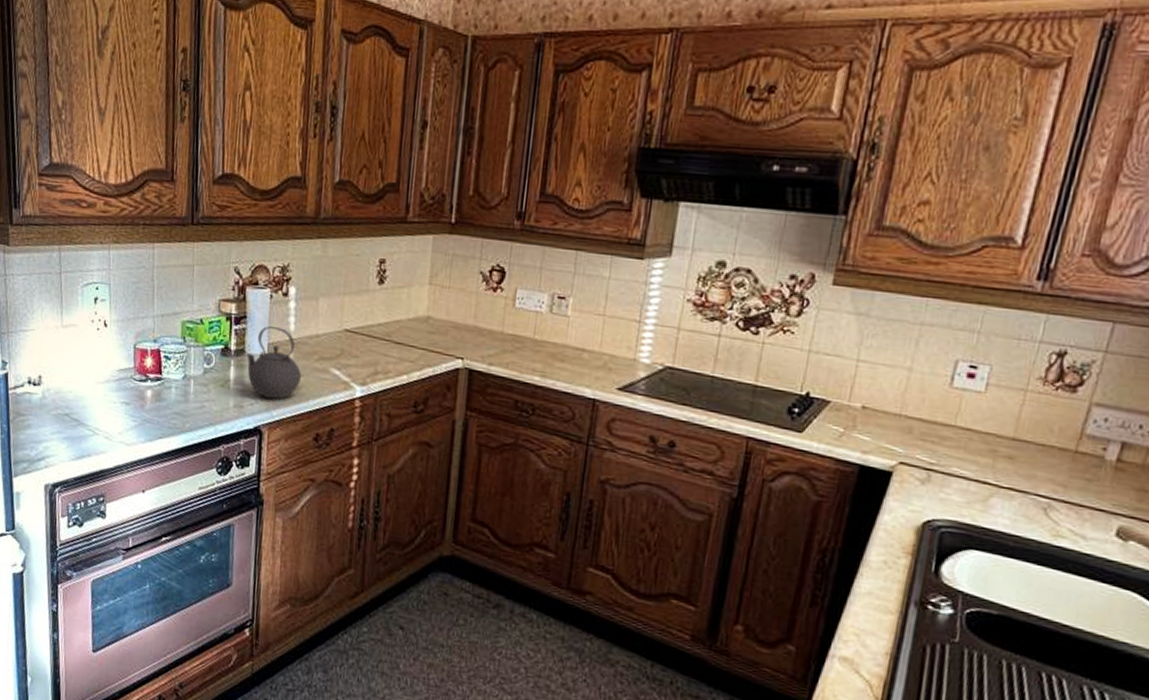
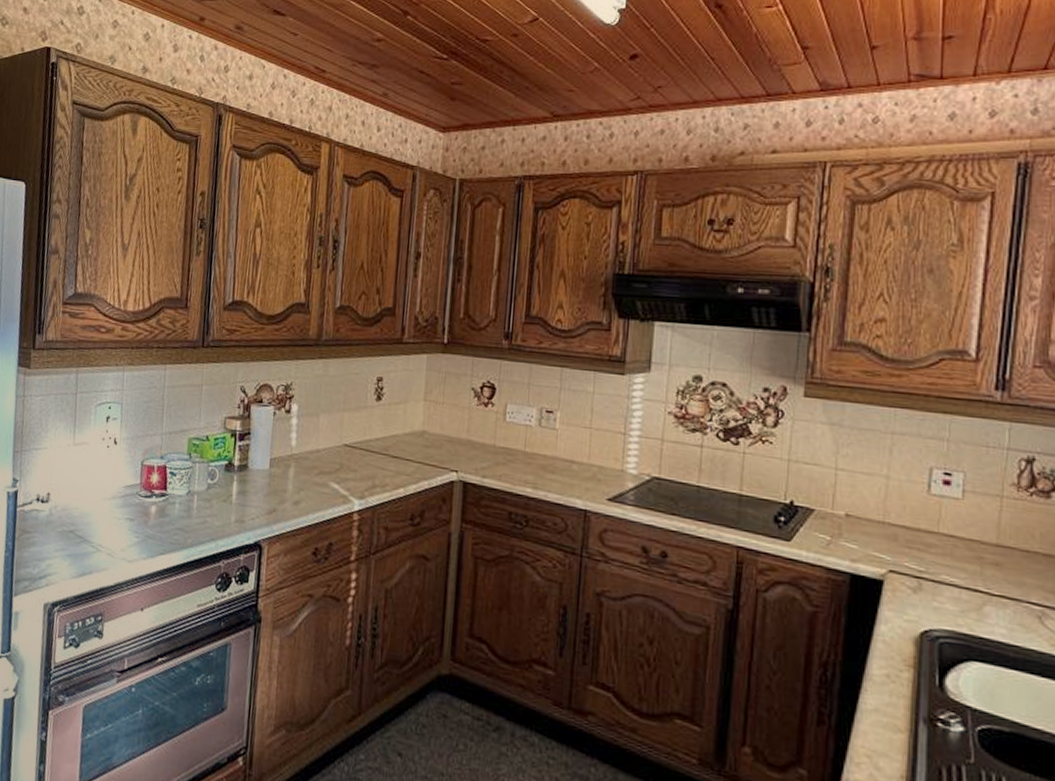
kettle: present [246,326,302,399] -> none [249,442,302,514]

